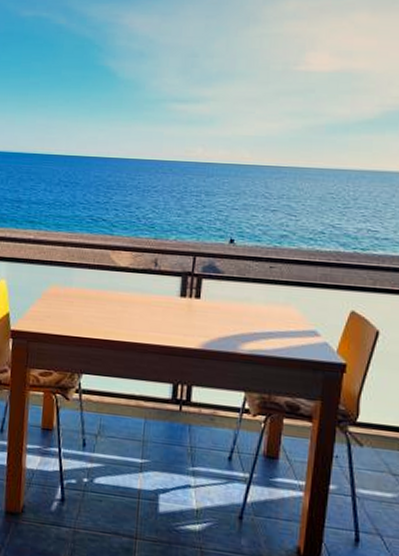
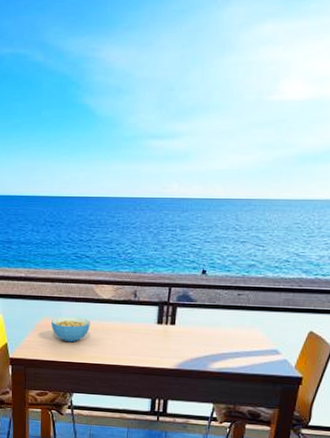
cereal bowl: none [60,285,105,315] -> present [51,317,90,343]

